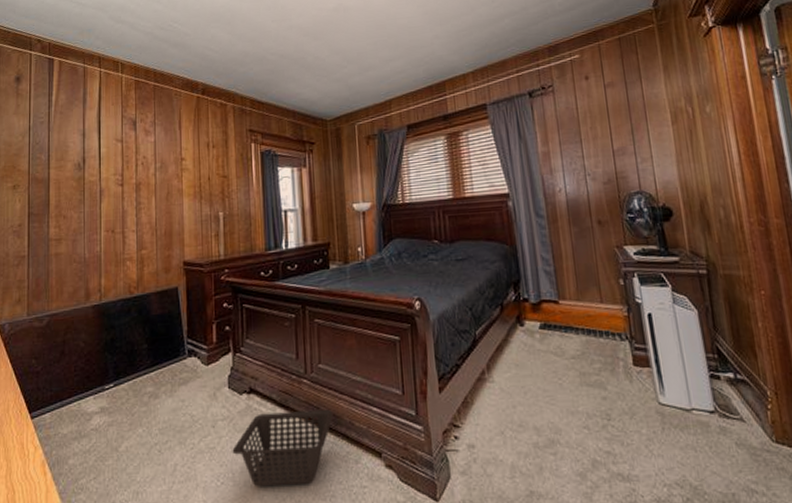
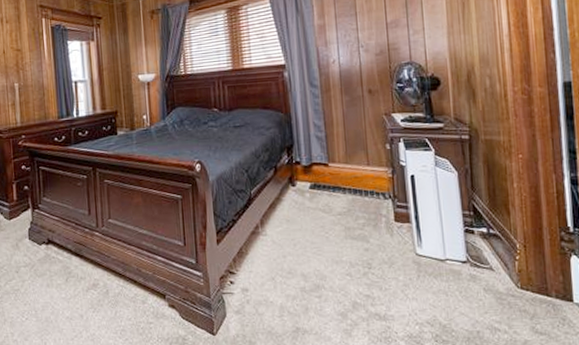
laundry basket: present [232,410,334,487] -> none [34,258,123,323]

